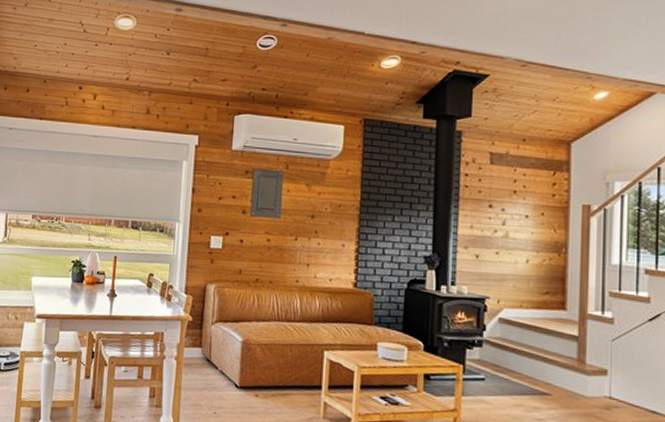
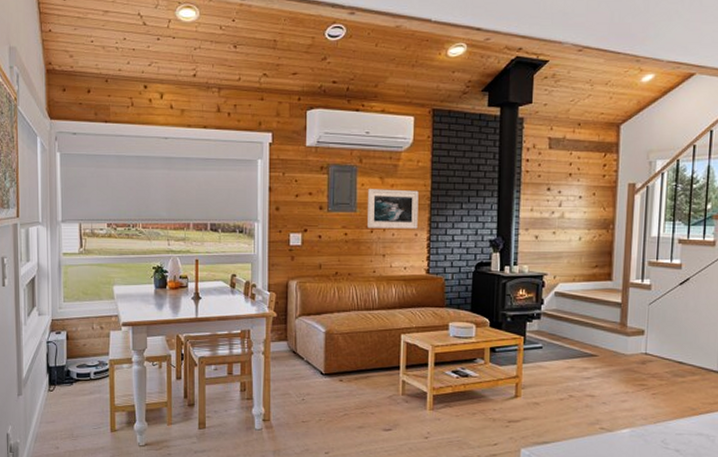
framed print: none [292,195,347,239] -> present [367,189,419,229]

